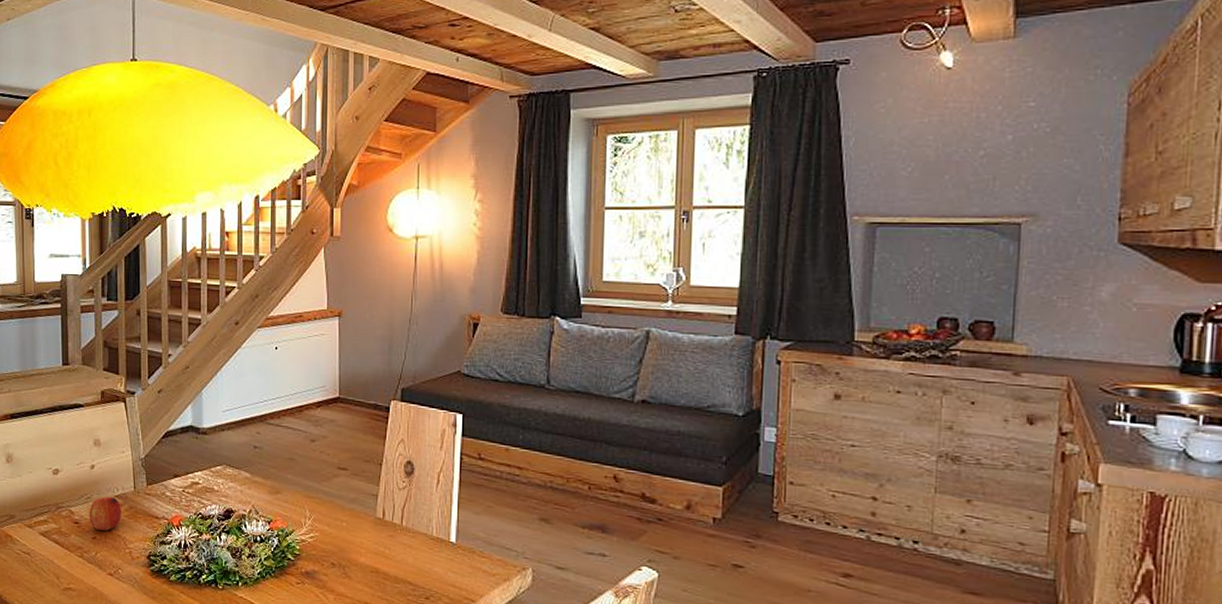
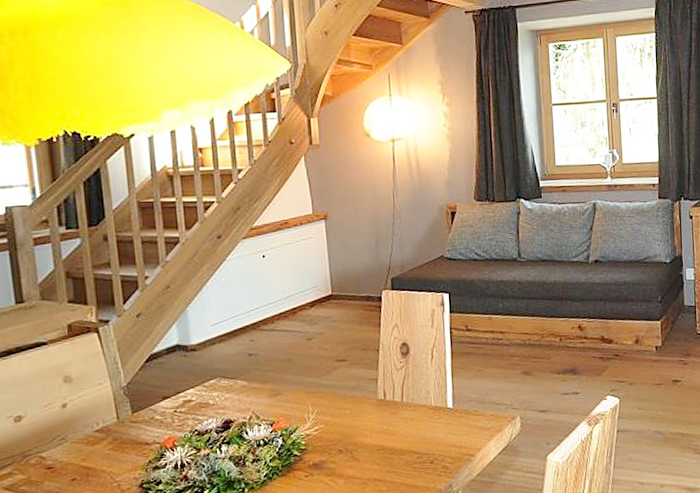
fruit: present [89,496,122,531] -> none [64,432,105,470]

